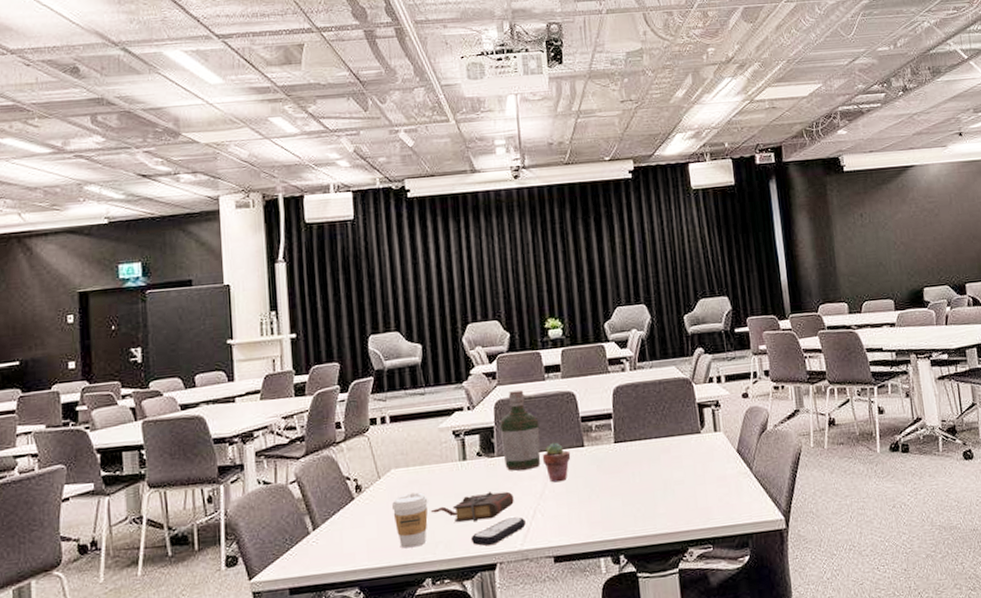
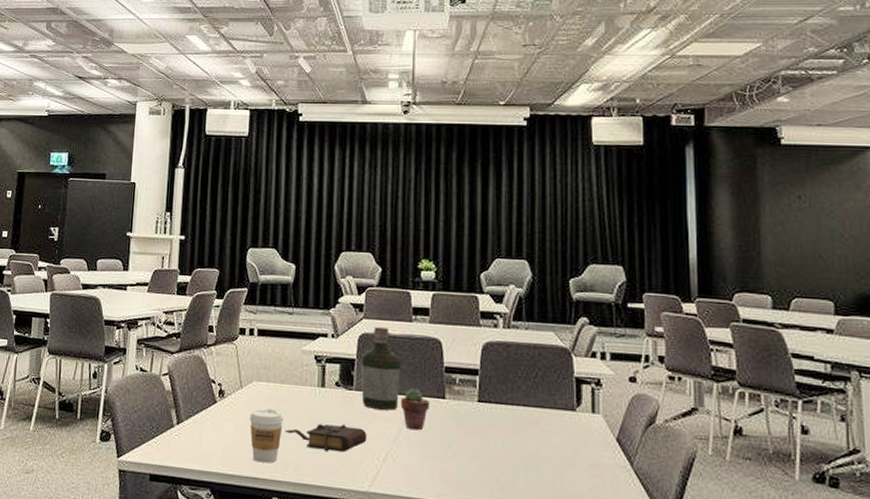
remote control: present [470,517,526,546] -> none [320,455,376,479]

